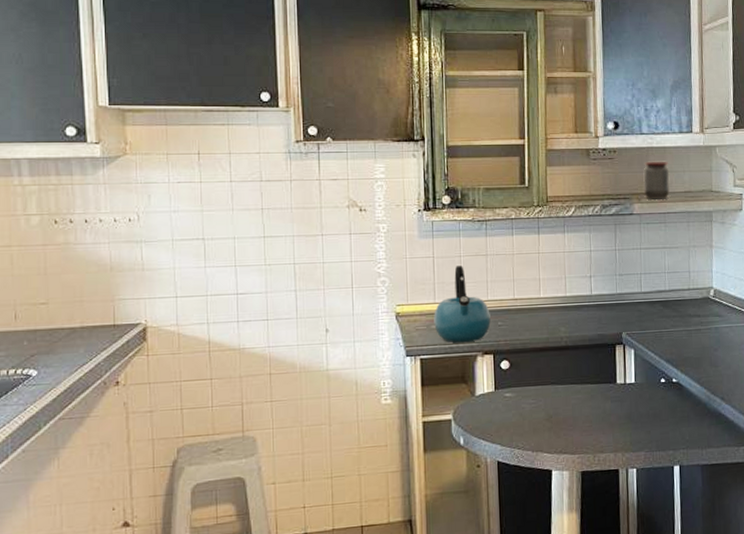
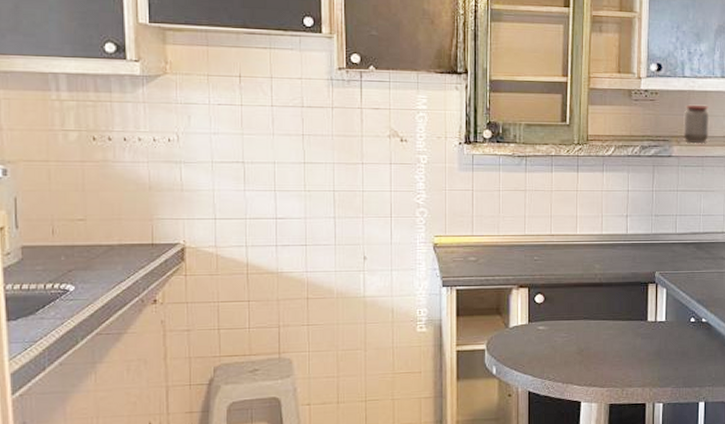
kettle: present [434,266,491,342] -> none [471,200,527,275]

